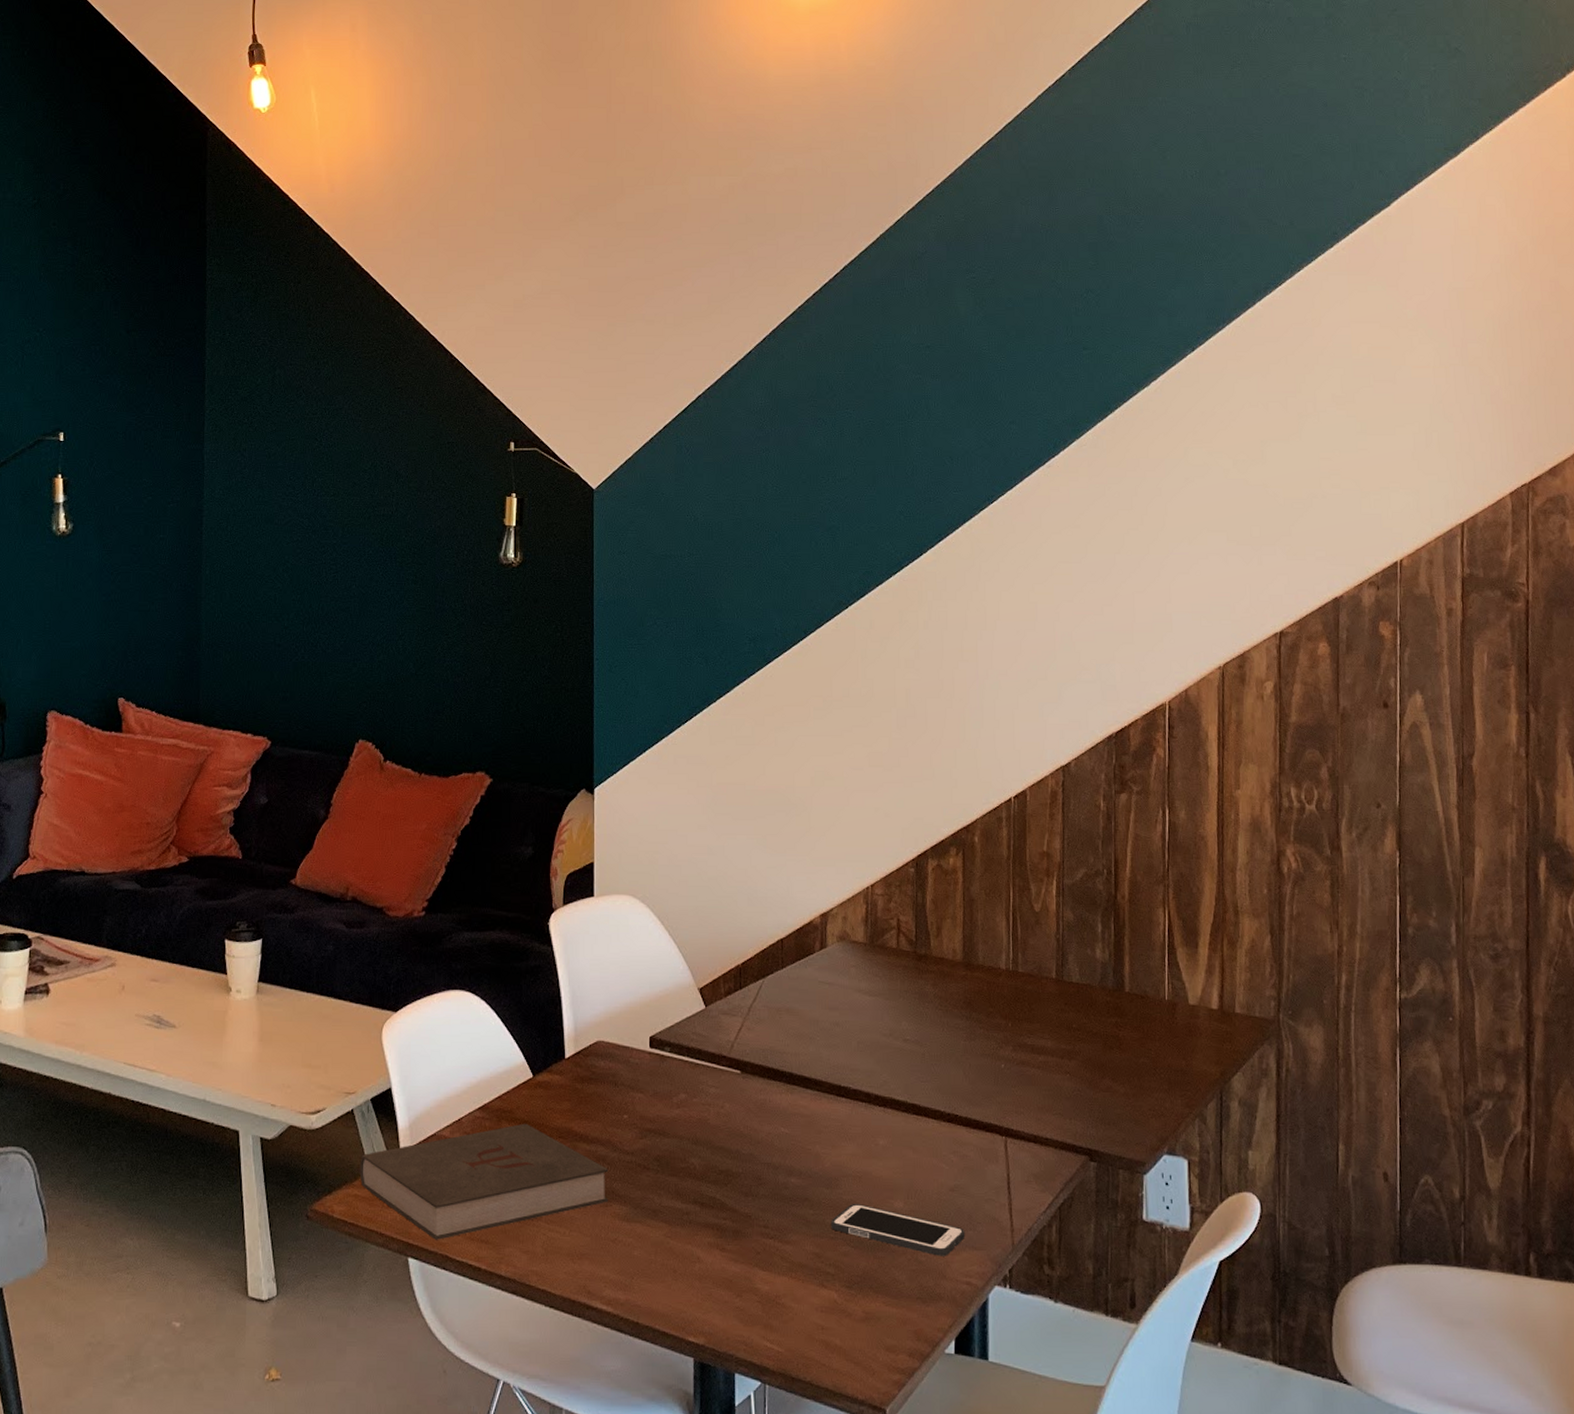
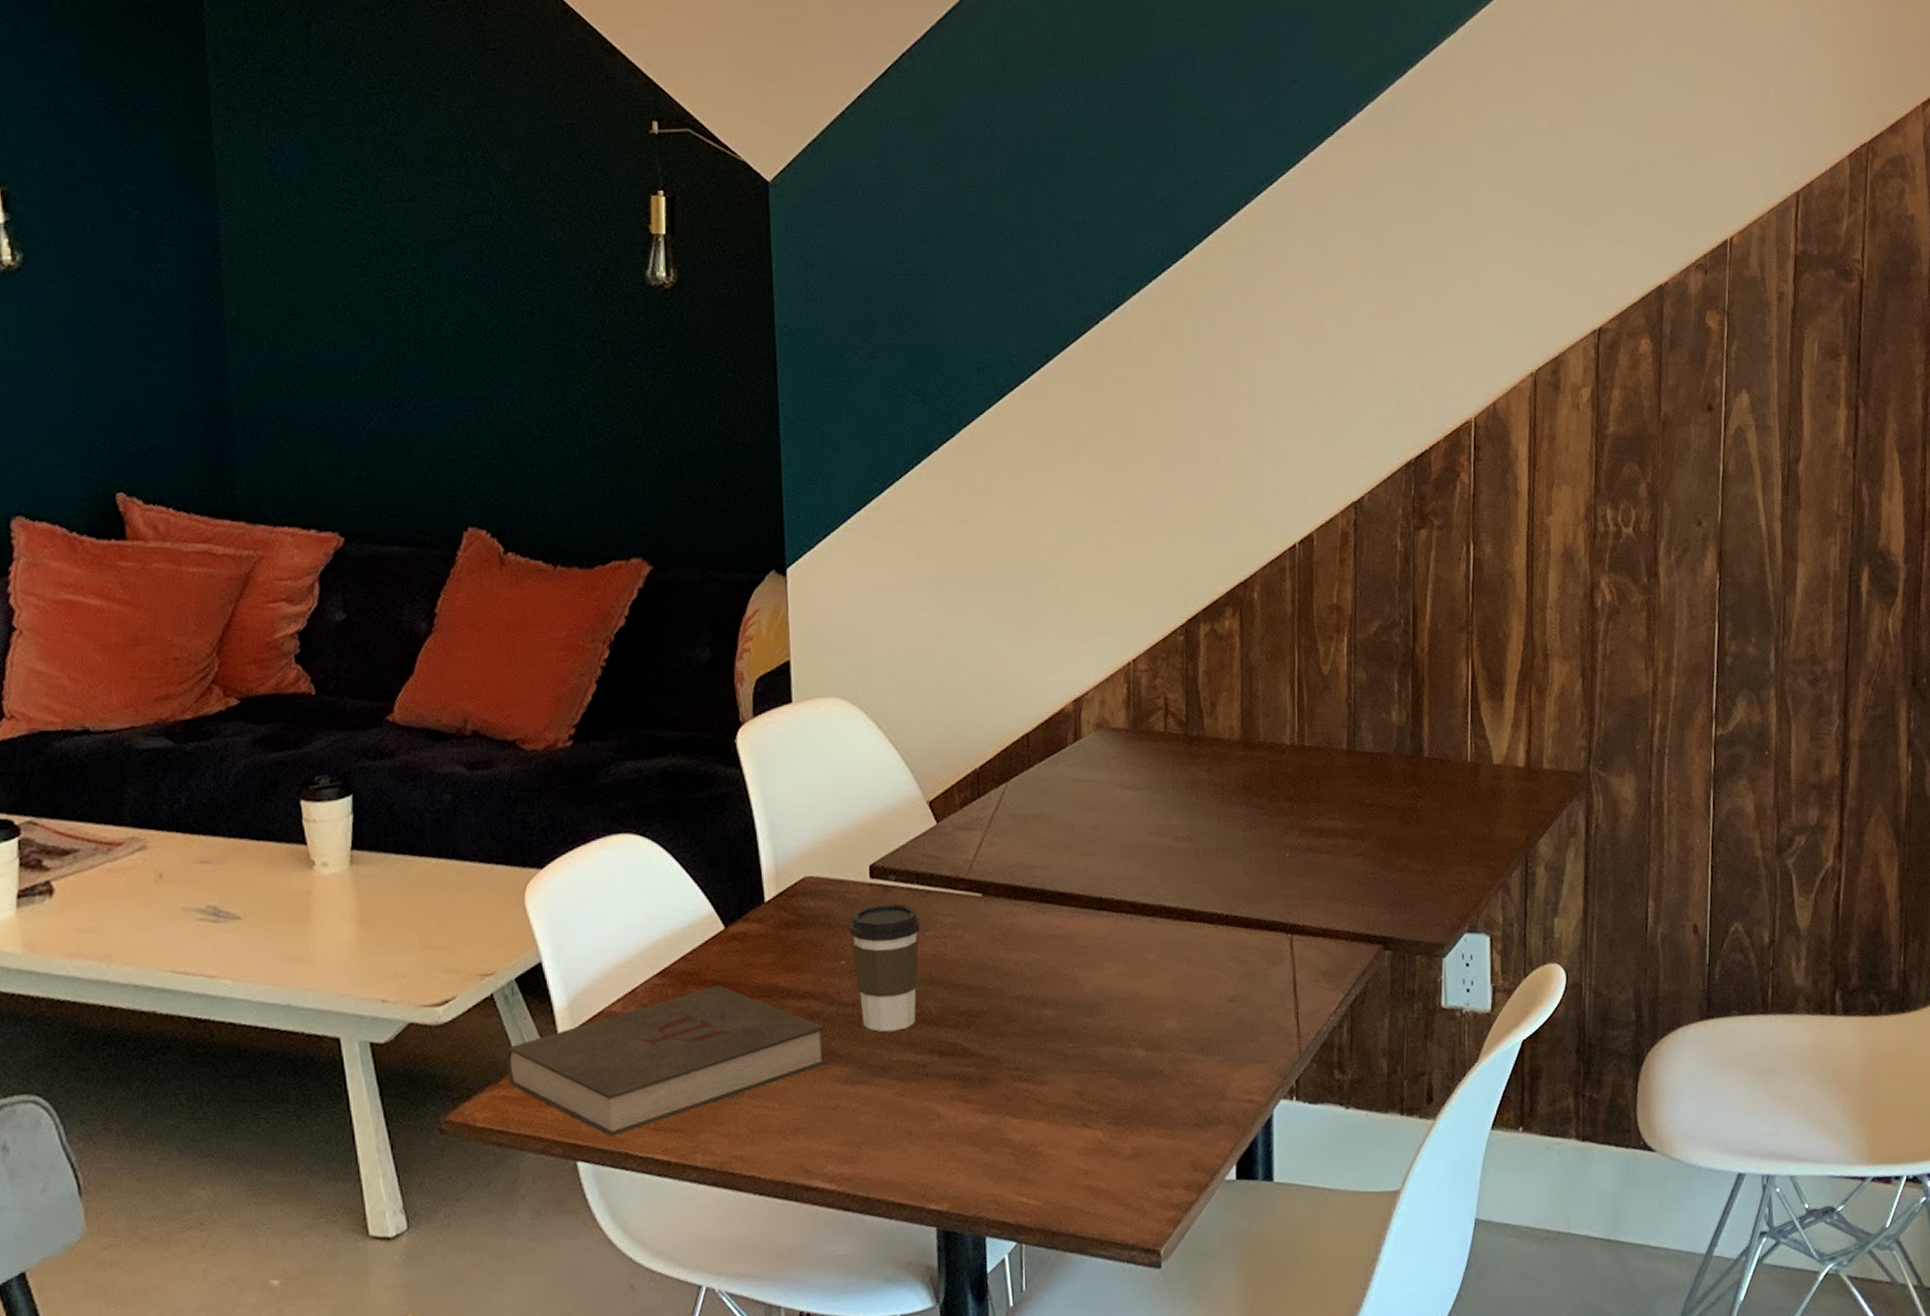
coffee cup: none [632,1070,689,1181] -> present [850,903,920,1032]
cell phone: present [830,1203,966,1256] -> none [1093,1028,1247,1076]

